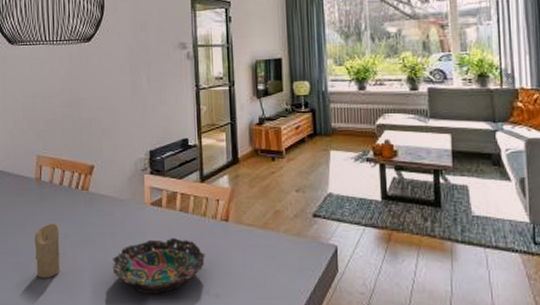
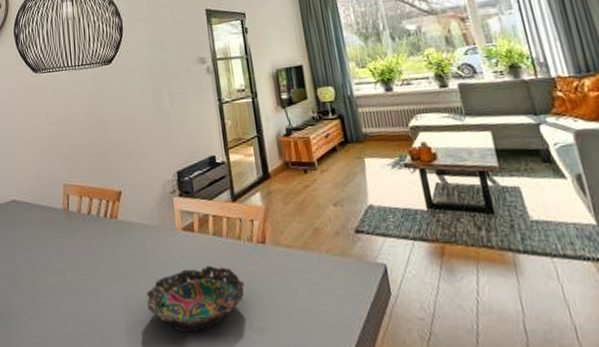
candle: present [34,223,61,278] -> none [64,256,93,320]

